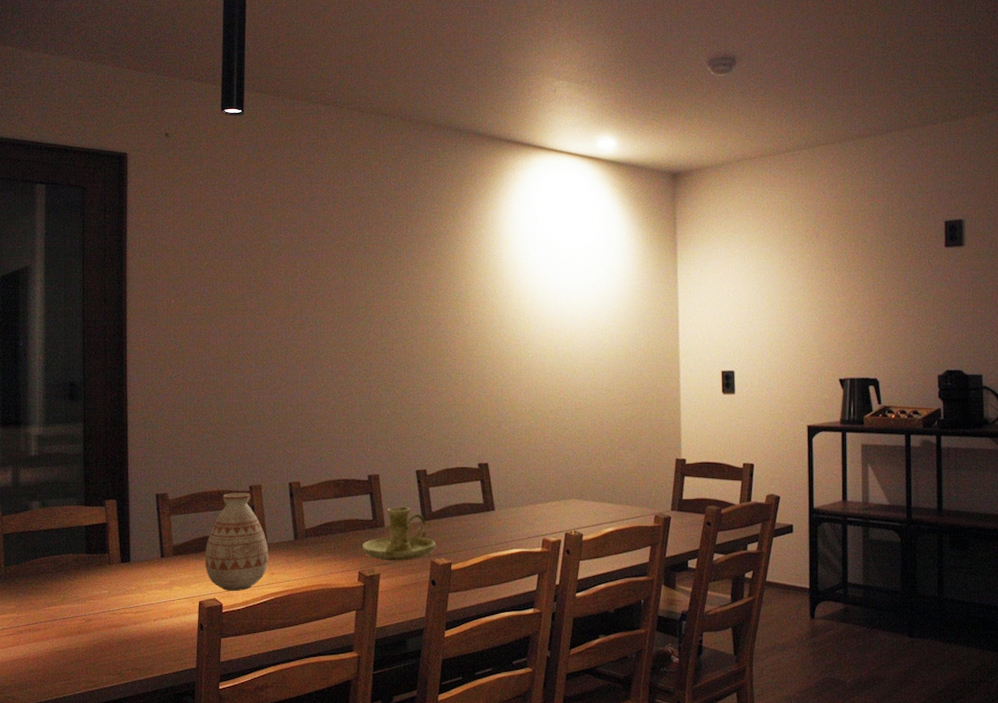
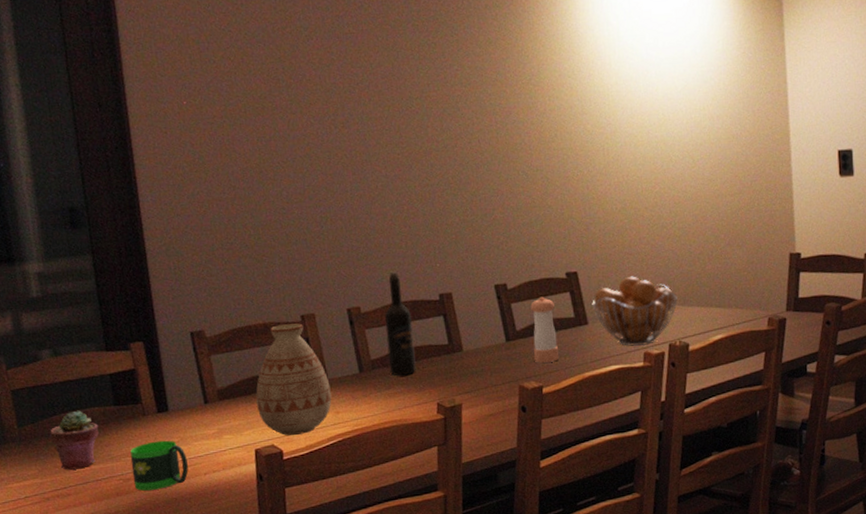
potted succulent: none [30,555,71,607] -> present [50,410,99,470]
mug: none [94,587,141,631] -> present [130,440,188,491]
wine bottle: none [320,454,344,545] -> present [384,272,416,376]
candle holder: present [362,506,436,561] -> none [438,327,523,389]
pepper shaker: none [445,483,468,542] -> present [530,296,560,363]
fruit basket: none [499,470,575,533] -> present [592,276,678,346]

